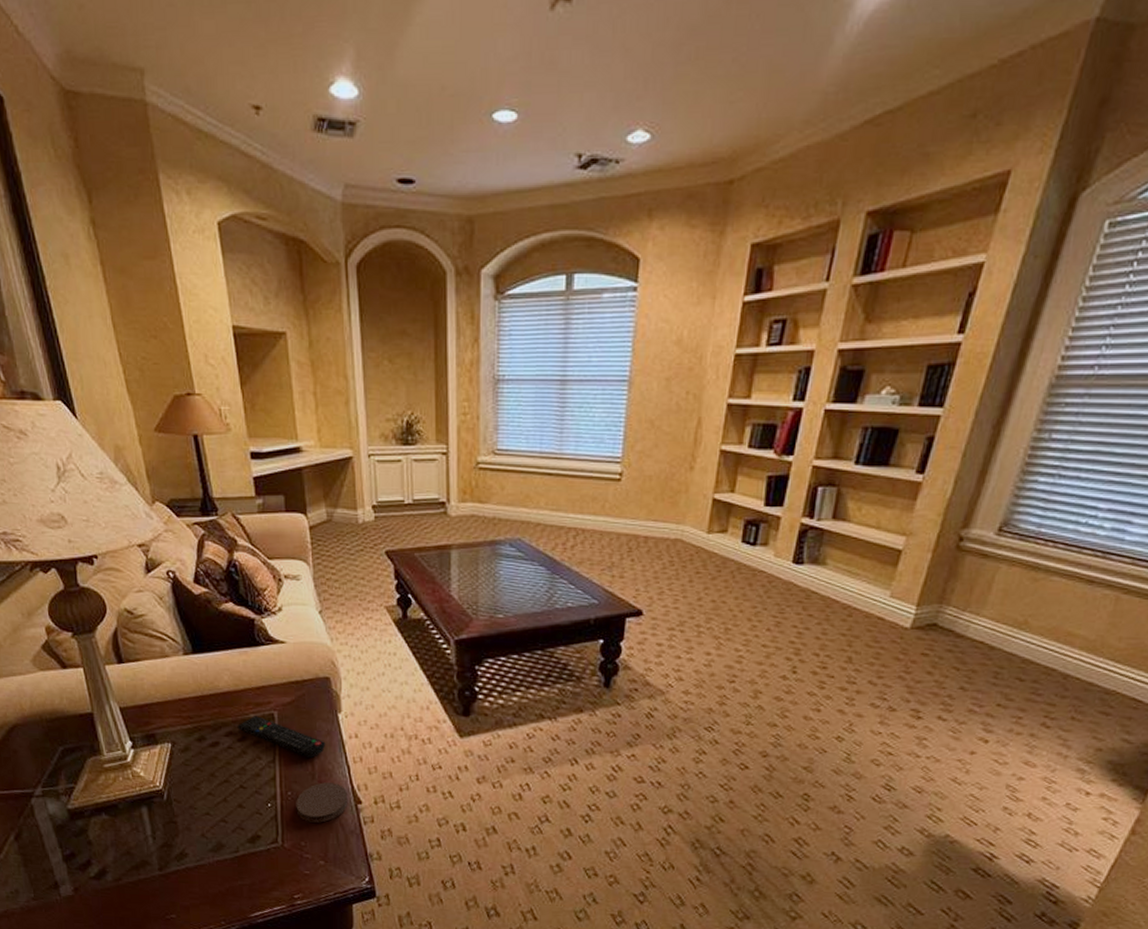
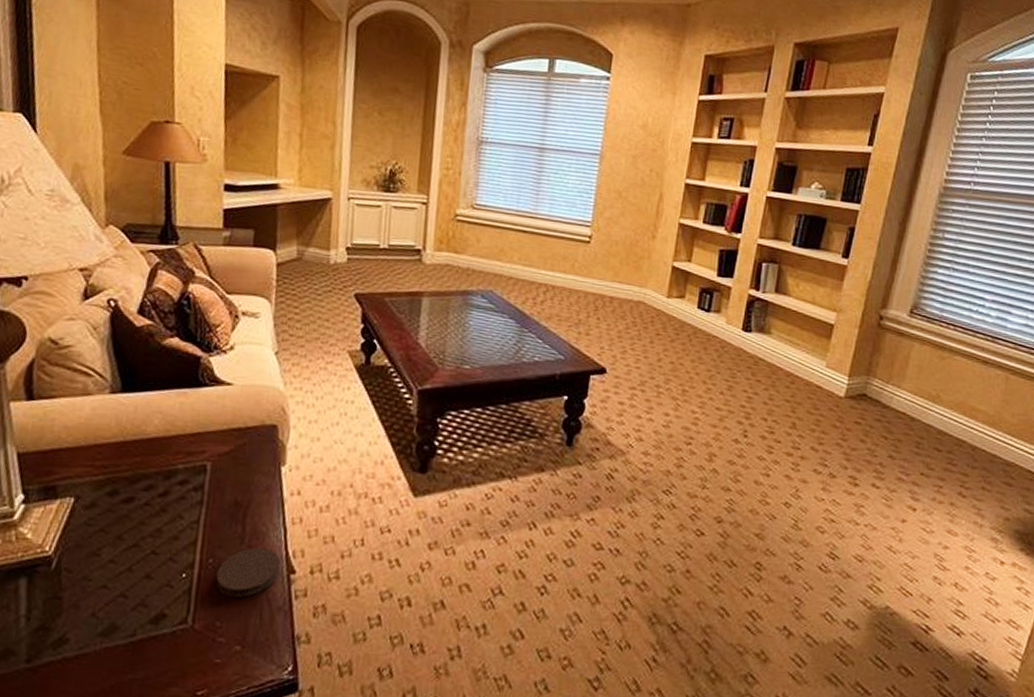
remote control: present [237,716,326,758] -> none [160,467,263,518]

